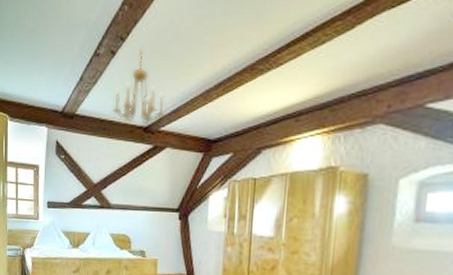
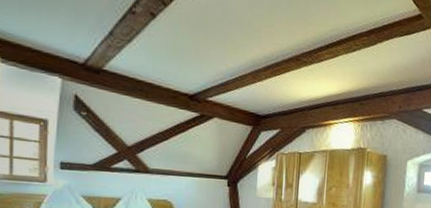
chandelier: present [112,50,165,124] -> none [151,19,213,93]

